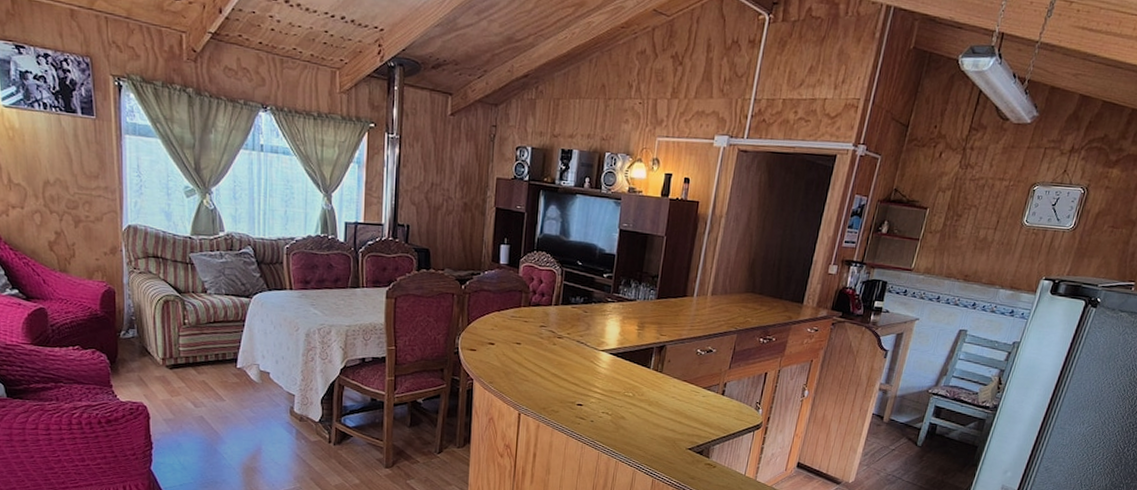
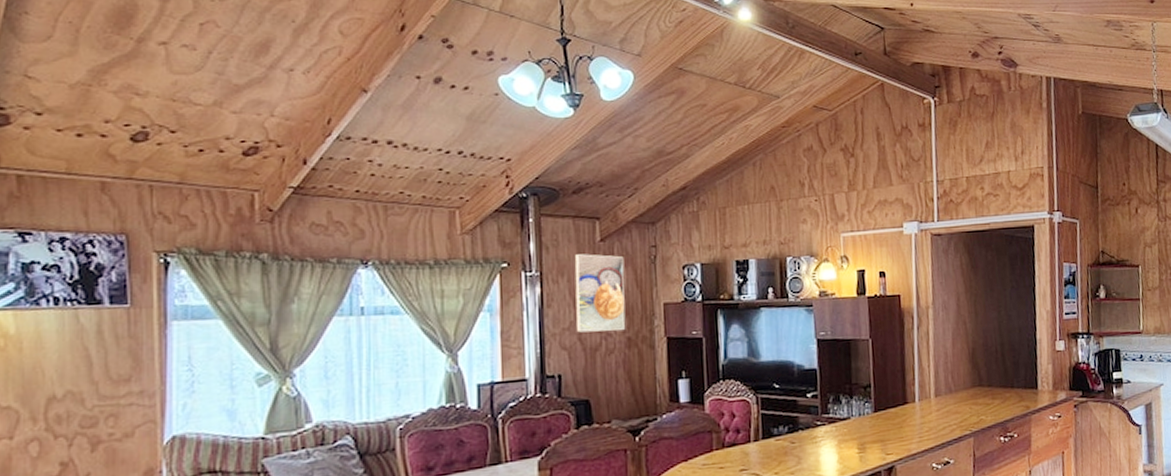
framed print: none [425,124,469,195] -> present [574,254,626,333]

